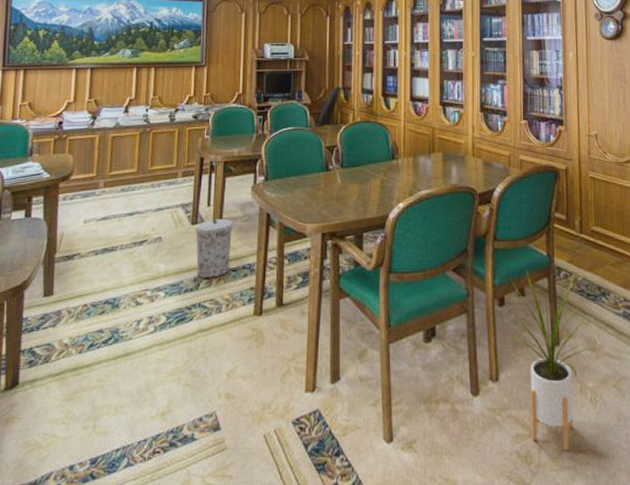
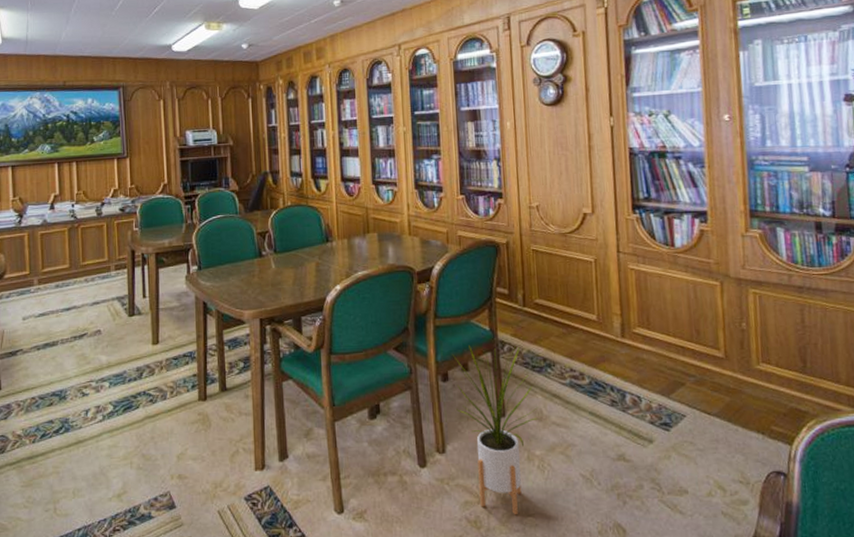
trash can: present [195,219,233,278] -> none [134,309,171,367]

